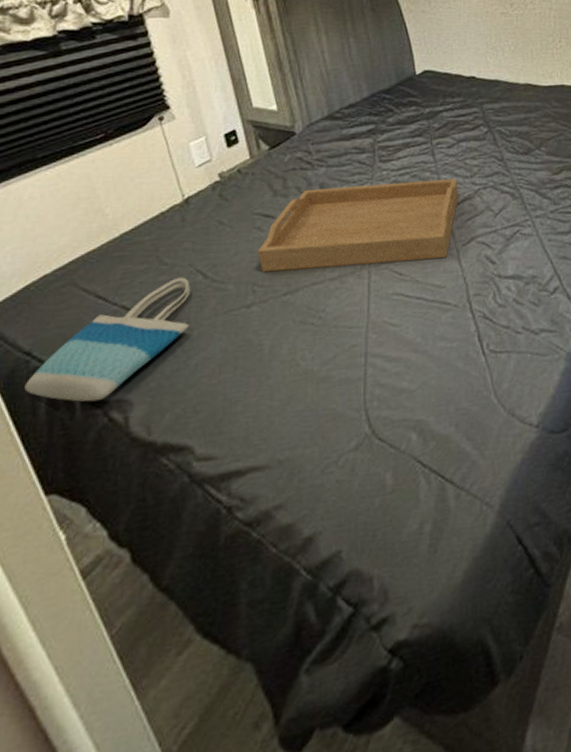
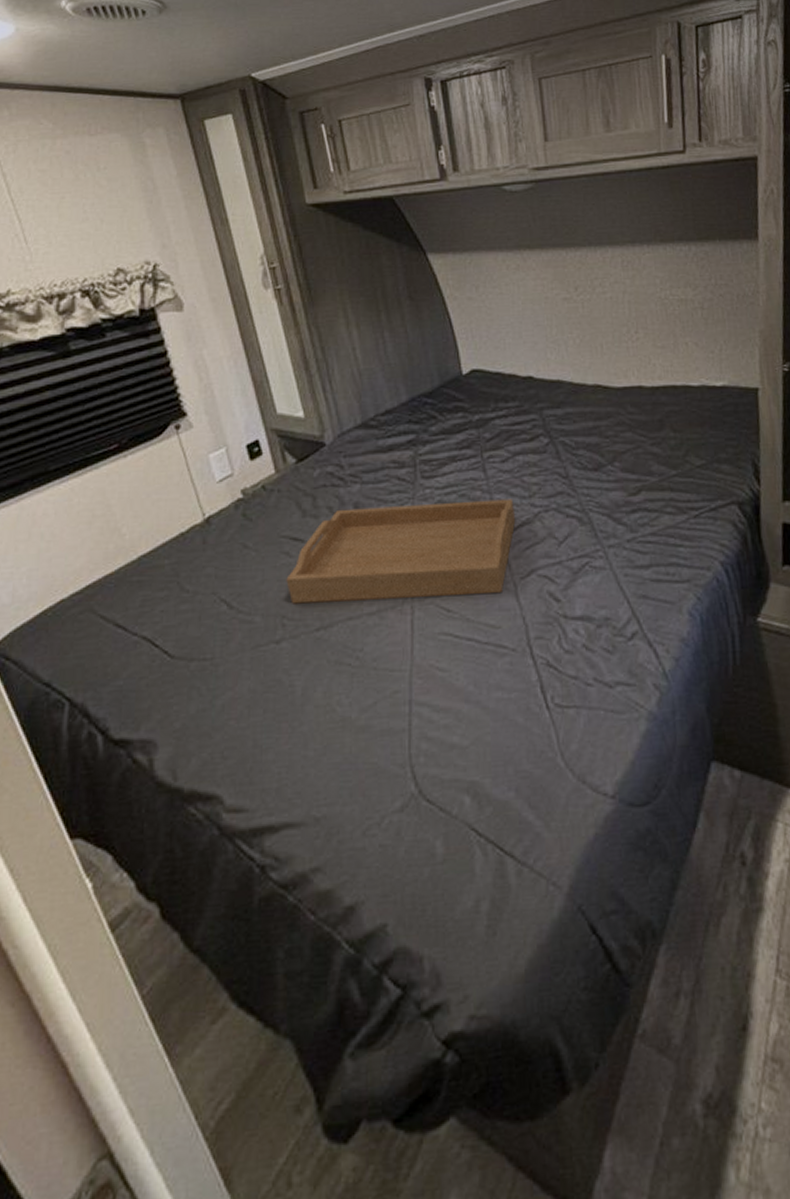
tote bag: present [24,277,191,402] -> none [45,606,215,741]

